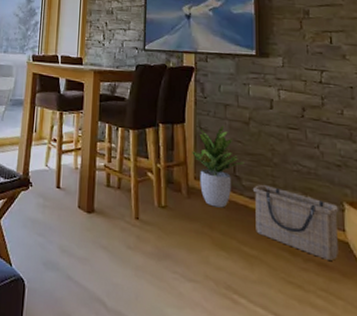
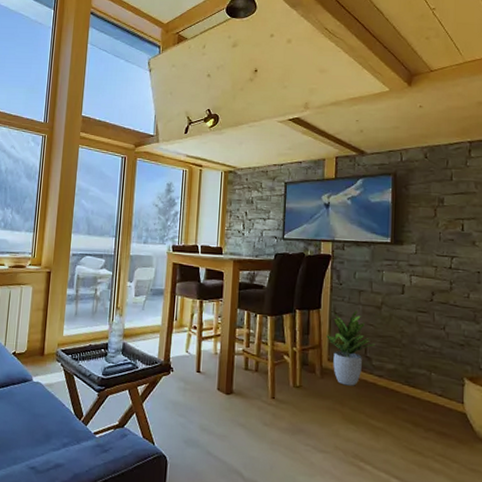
basket: present [252,184,339,260] -> none [381,363,460,429]

